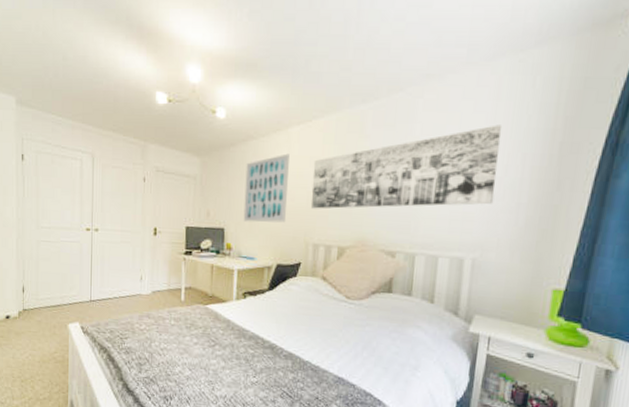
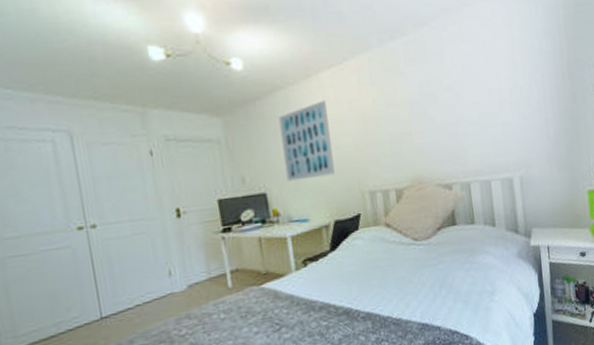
wall art: present [310,125,503,210] -> none [353,50,527,155]

